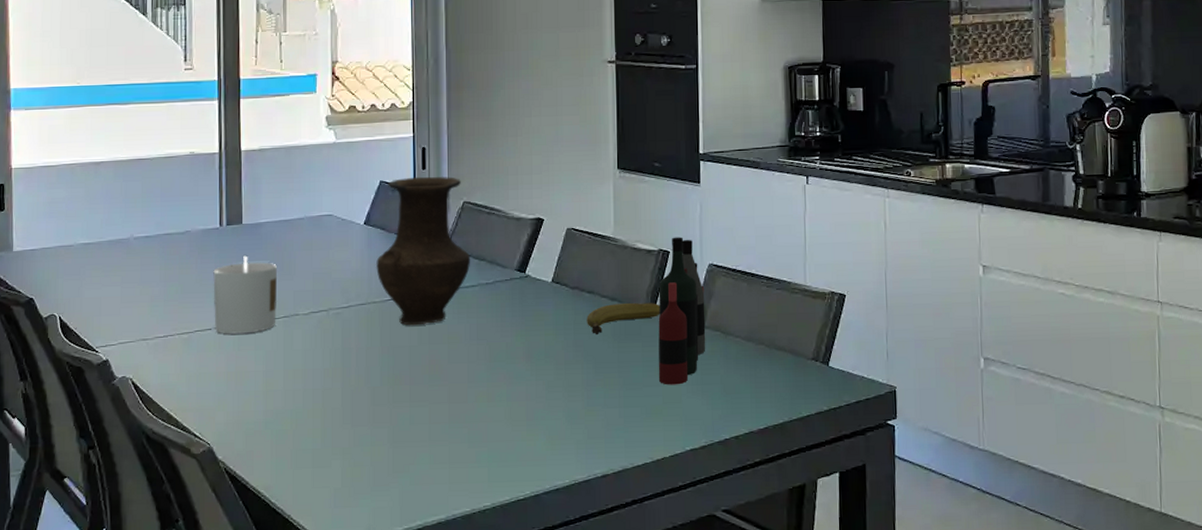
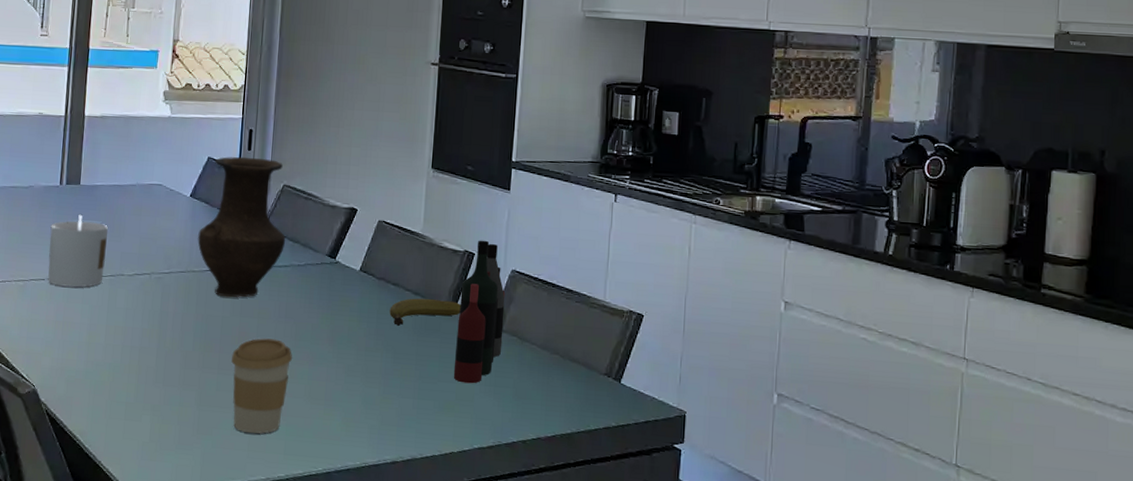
coffee cup: none [424,363,489,464] -> present [232,338,293,434]

